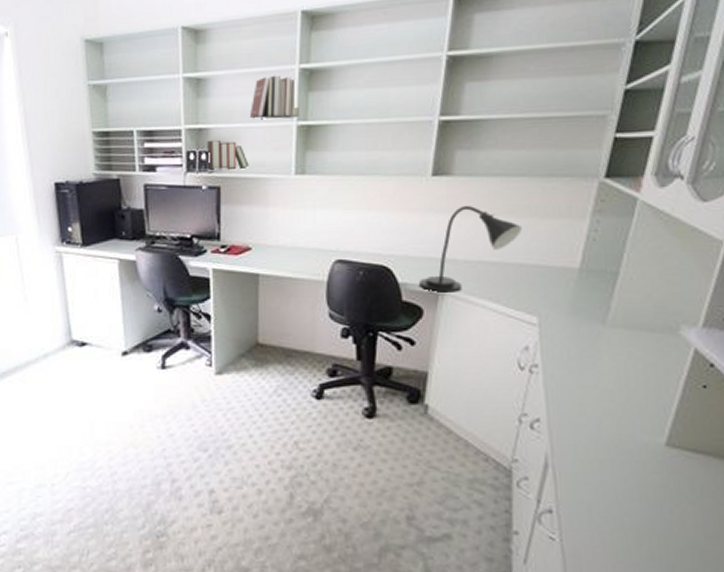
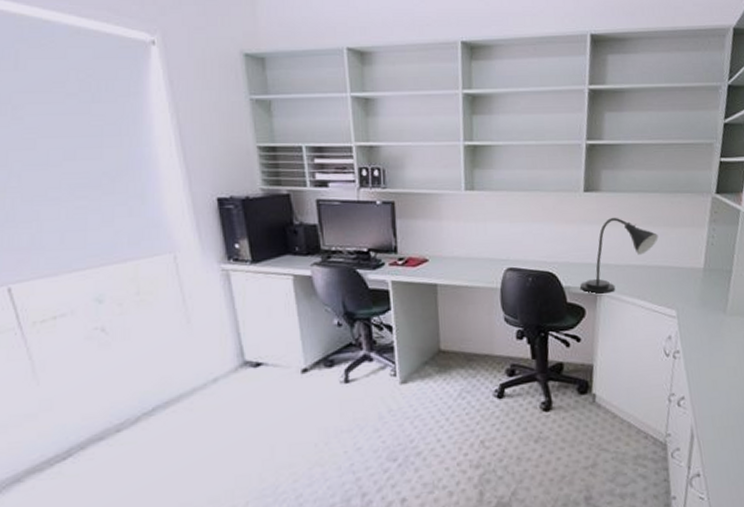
books: present [207,141,249,170] -> none [379,158,421,186]
books: present [249,75,299,119] -> none [418,98,465,139]

